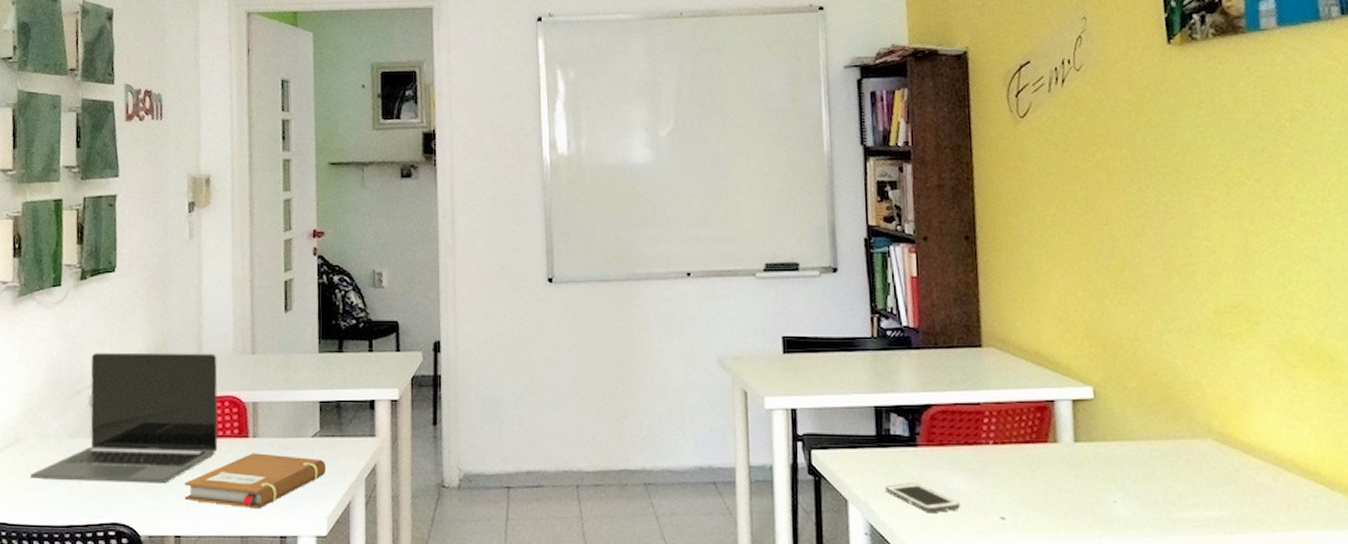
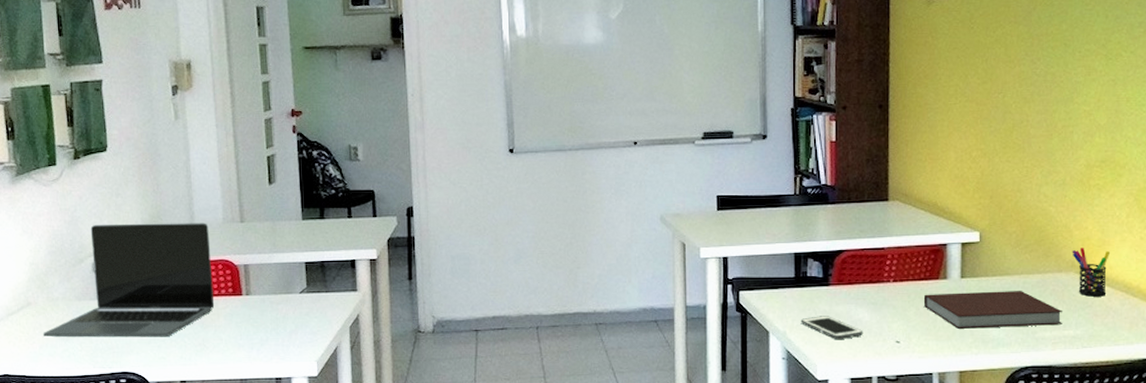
notebook: present [184,453,327,509] -> none [186,308,315,356]
notebook: none [1030,459,1203,505] -> present [923,291,1062,329]
pen holder: none [1206,409,1254,470] -> present [1072,248,1109,297]

